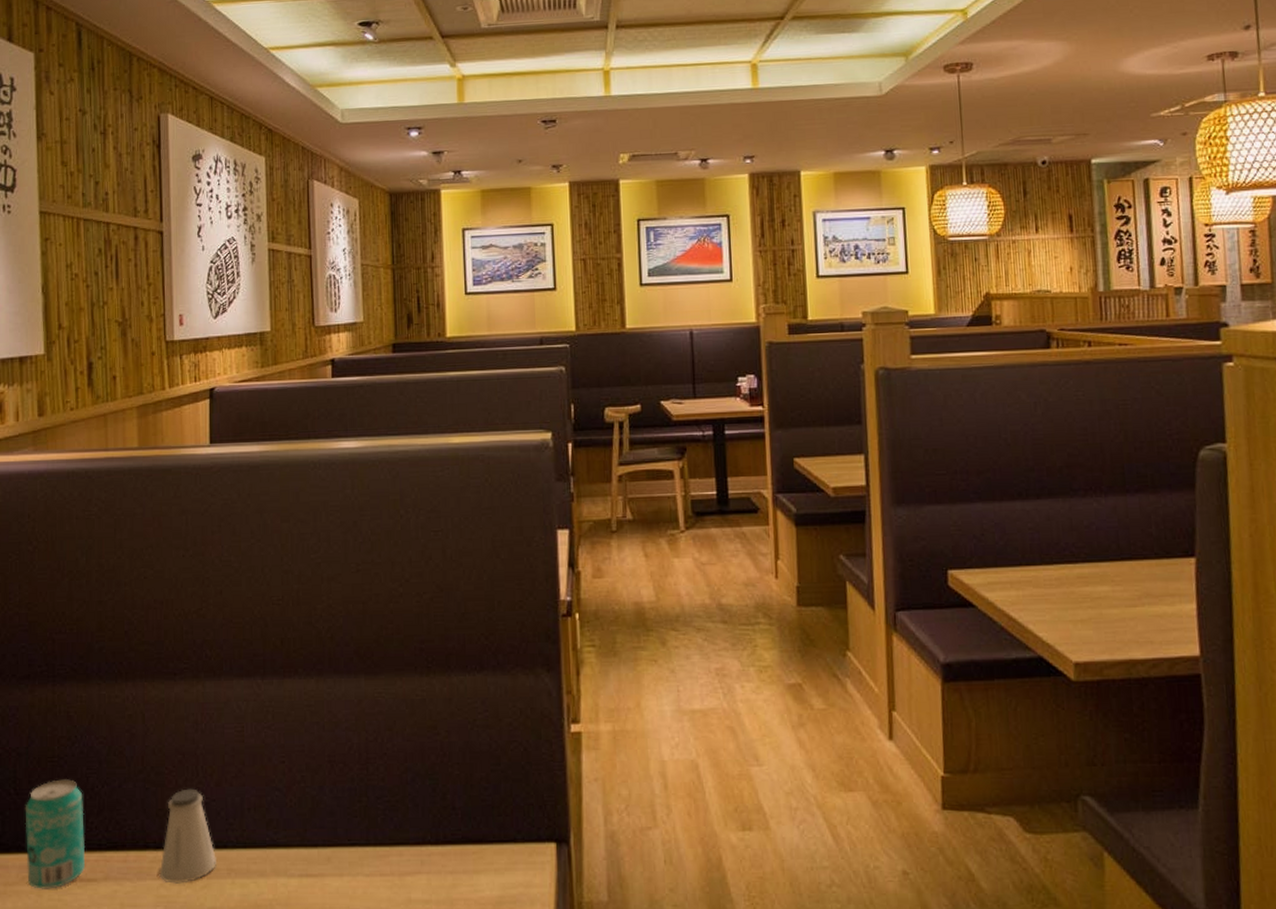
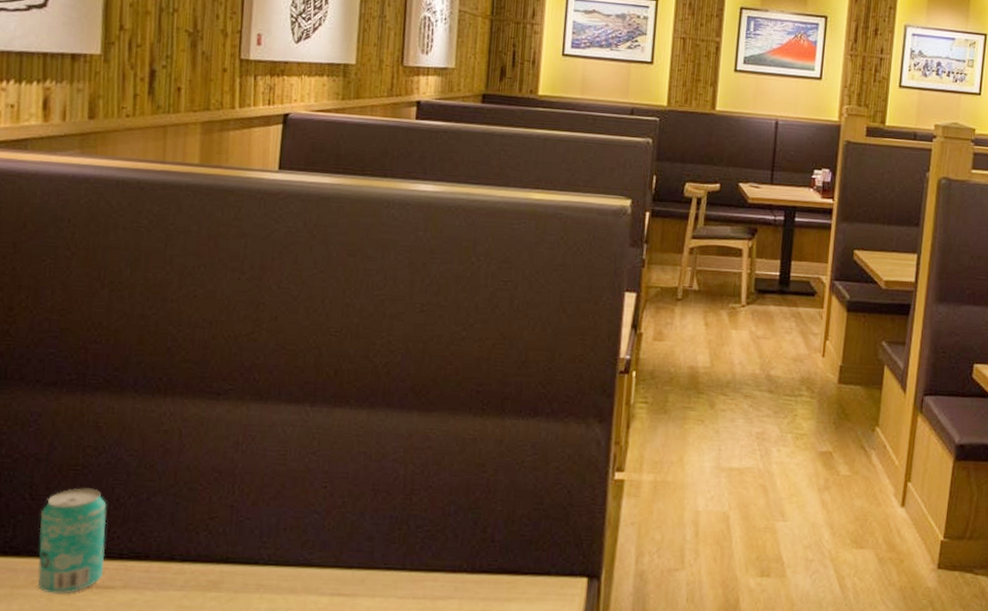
saltshaker: present [159,788,216,884] -> none [183,506,246,596]

